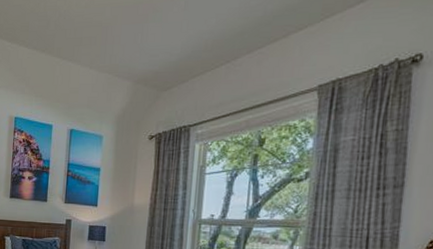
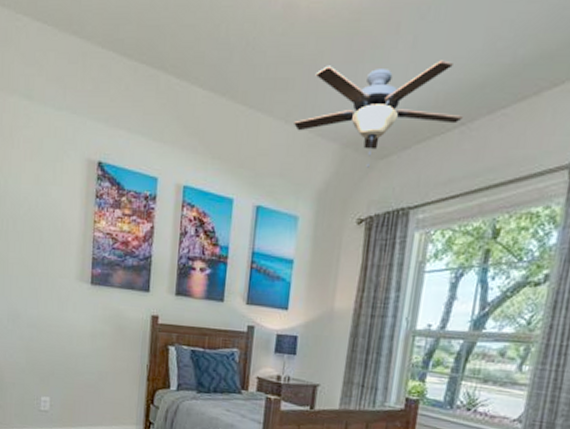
ceiling fan: none [97,17,228,98] -> present [294,60,463,168]

